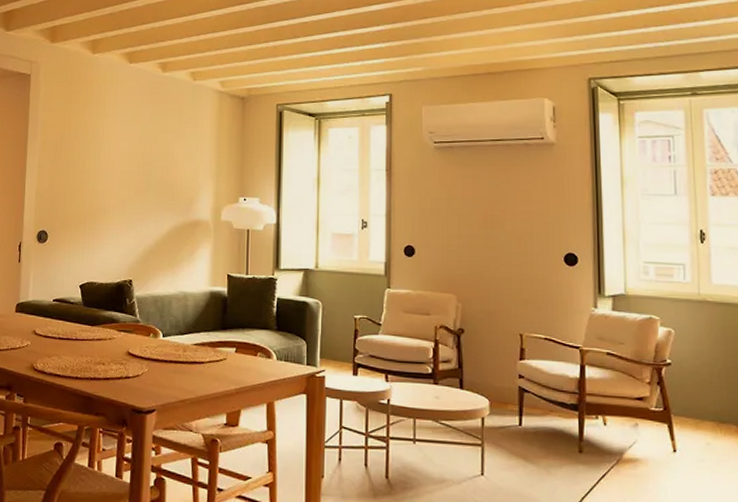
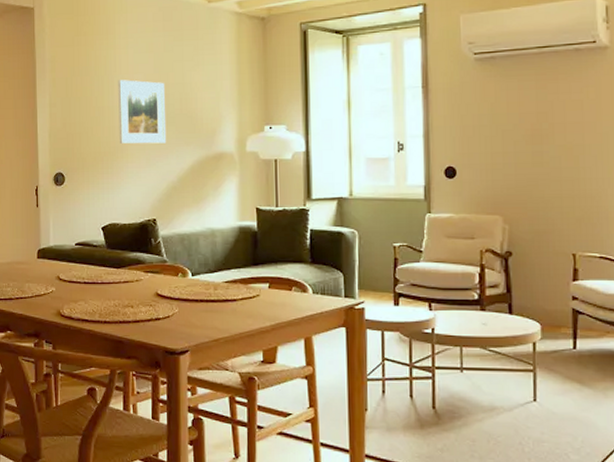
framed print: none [102,146,148,209] -> present [118,80,167,145]

